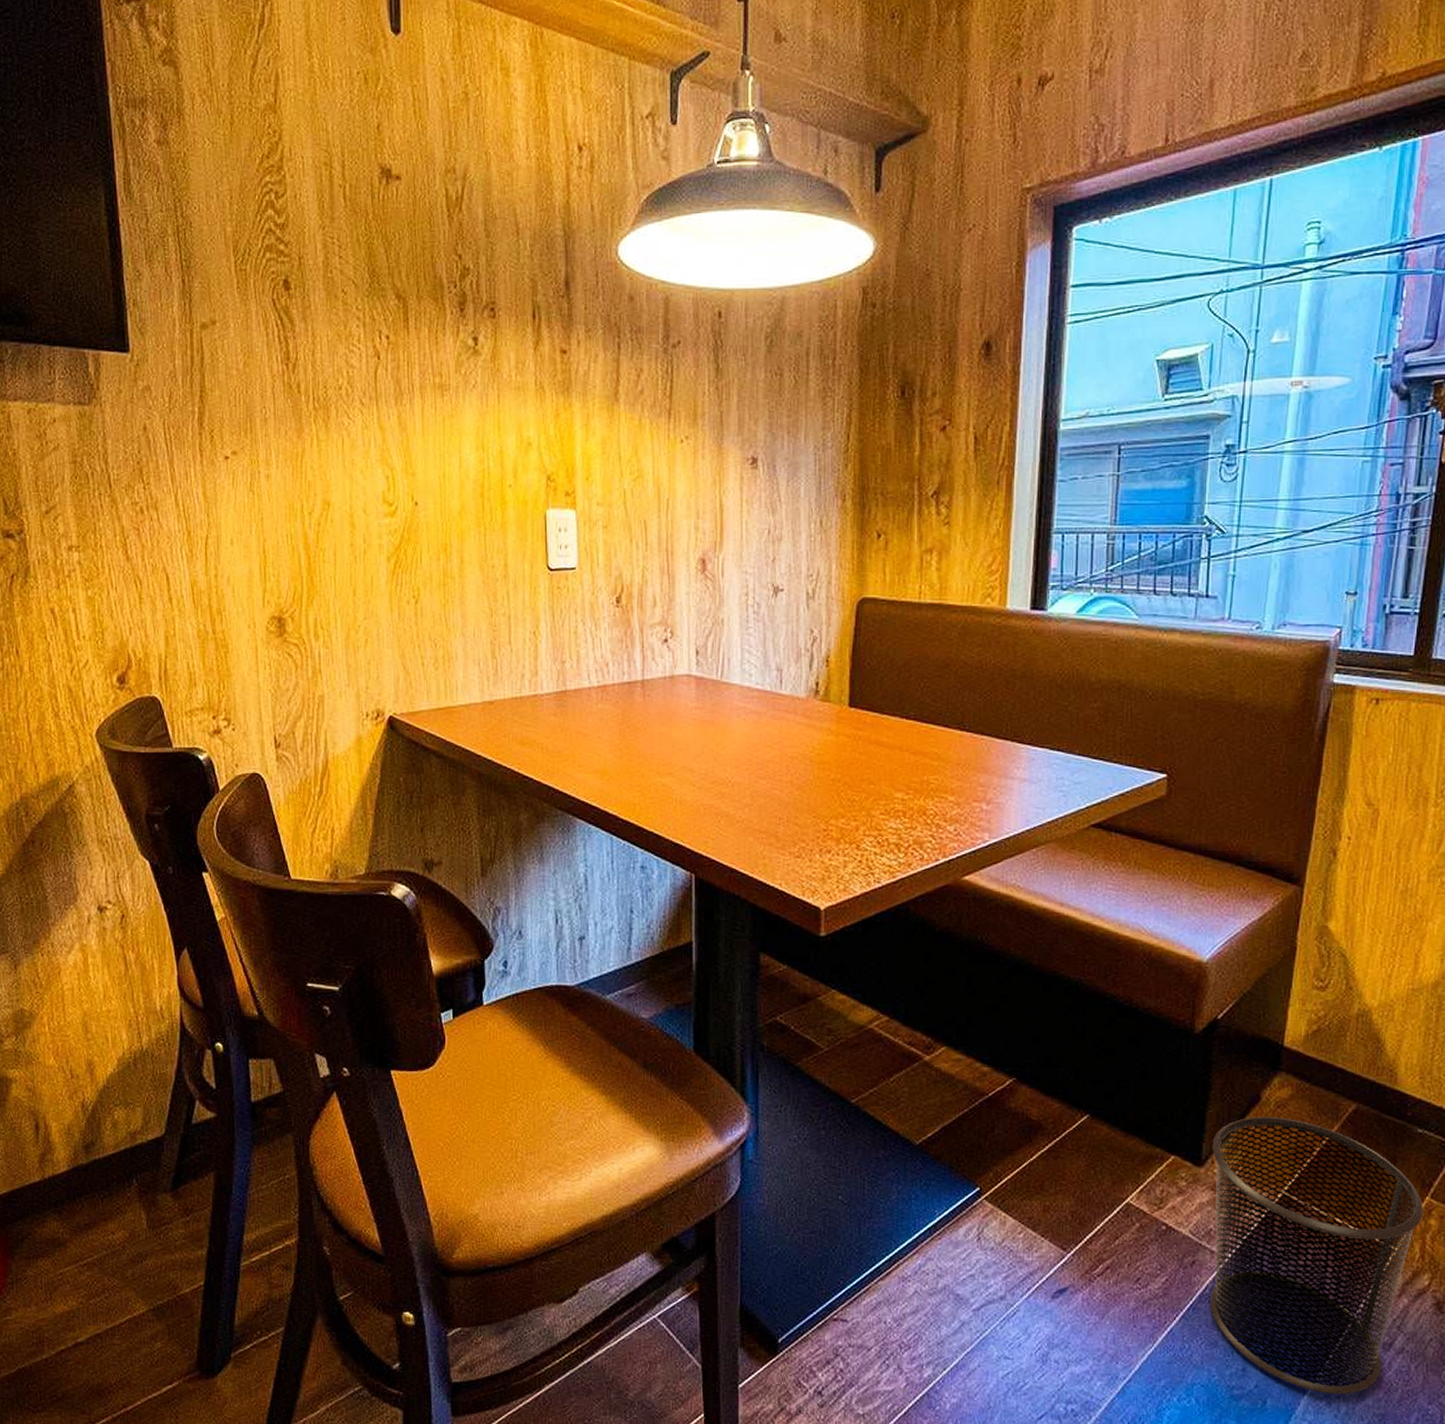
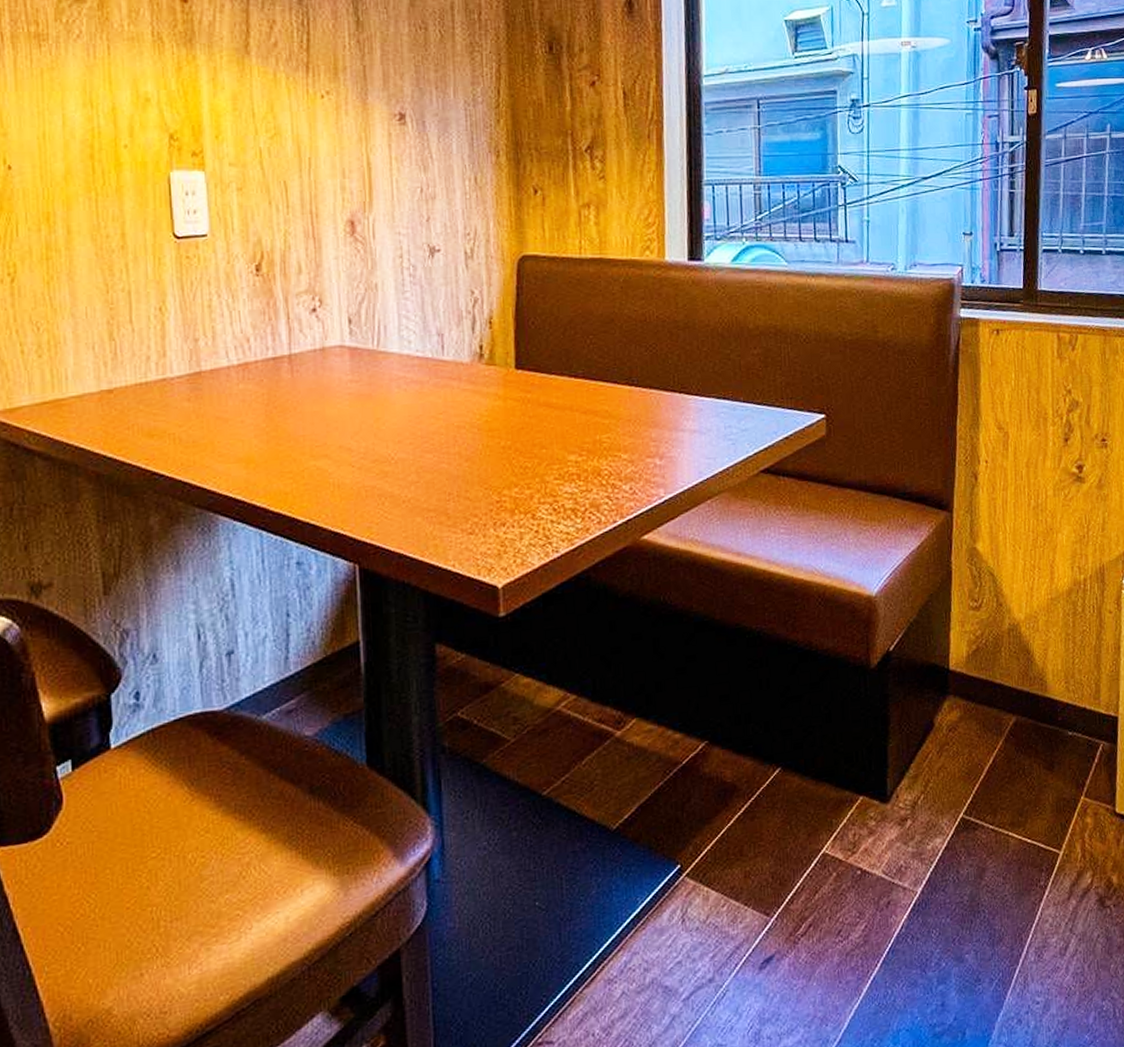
waste bin: present [1209,1117,1423,1394] -> none [895,740,1080,1012]

